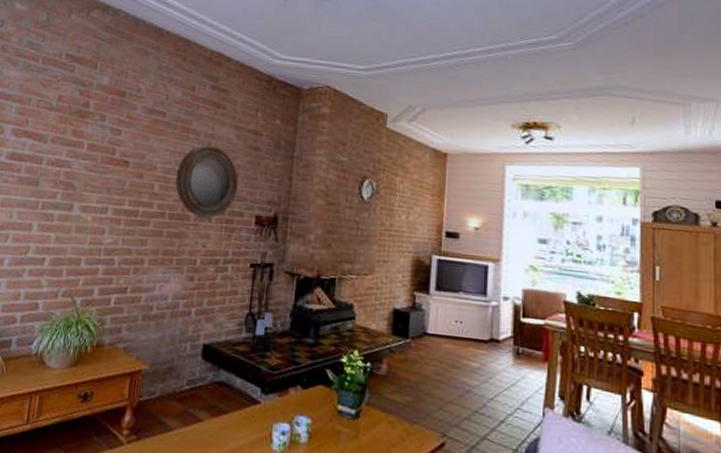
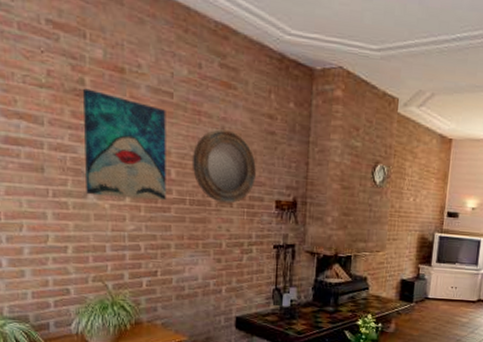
wall art: none [72,110,158,215] -> present [82,88,166,201]

